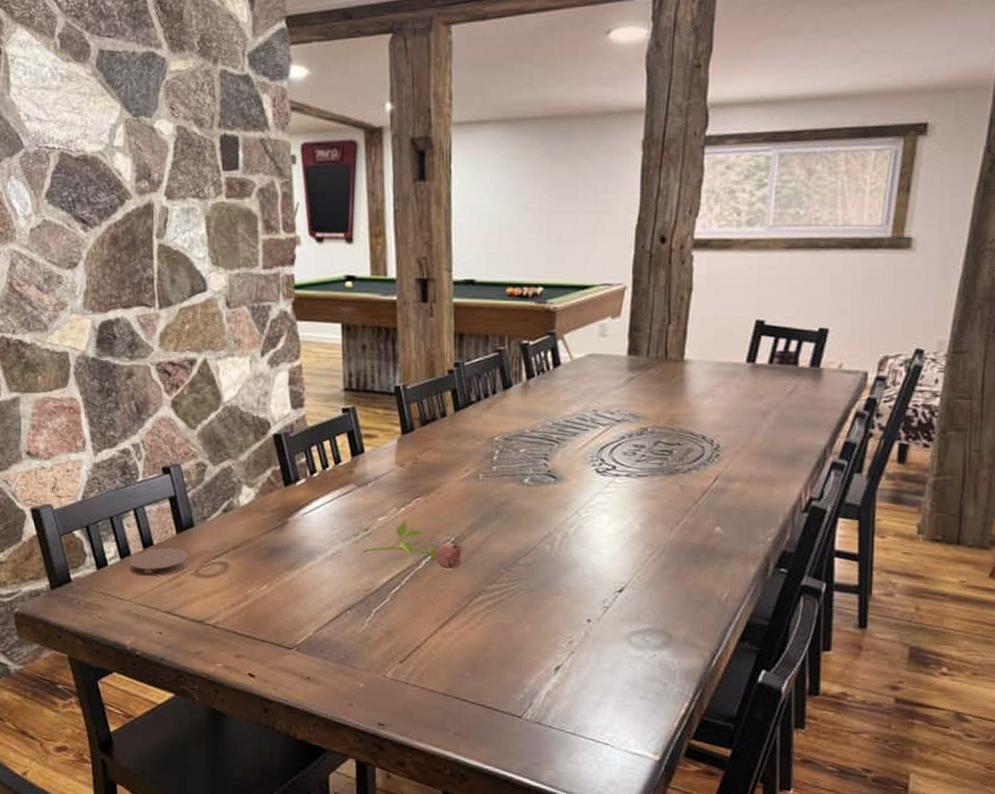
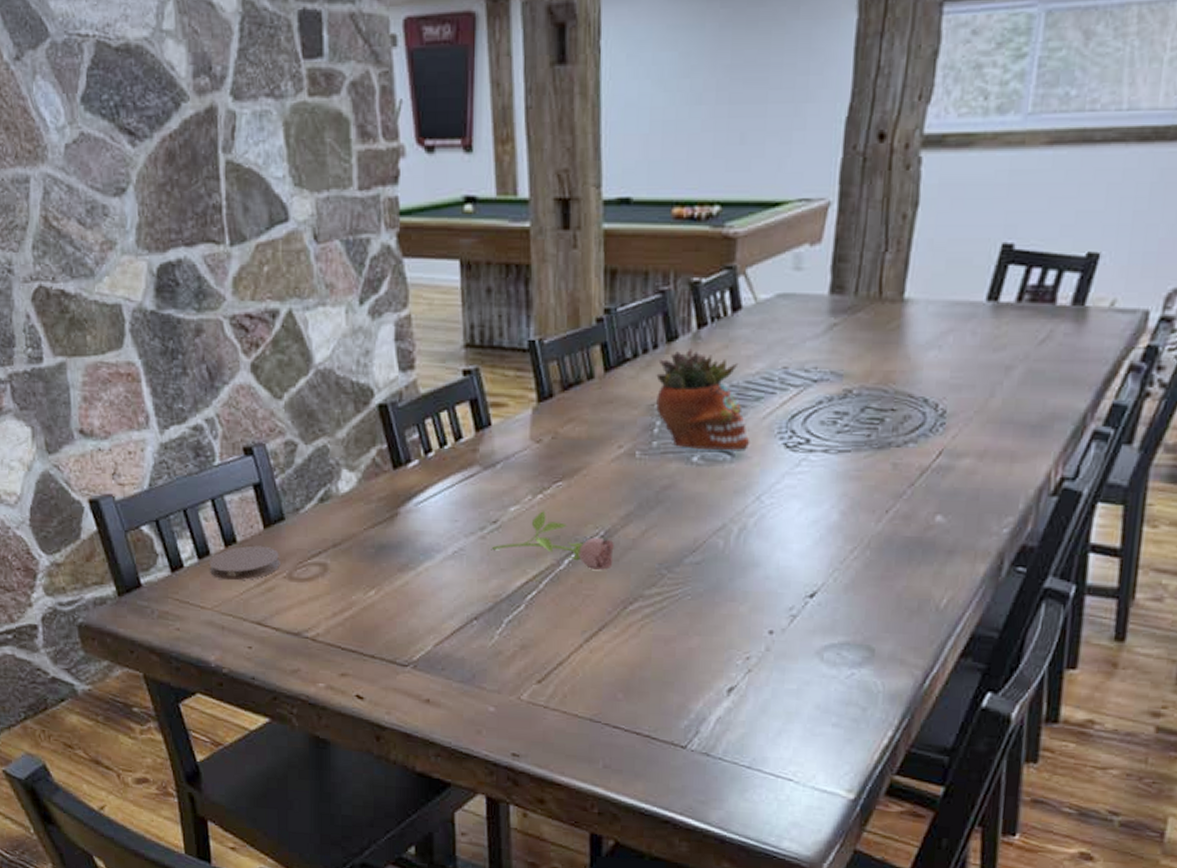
succulent planter: none [495,394,569,474] -> present [656,348,750,450]

